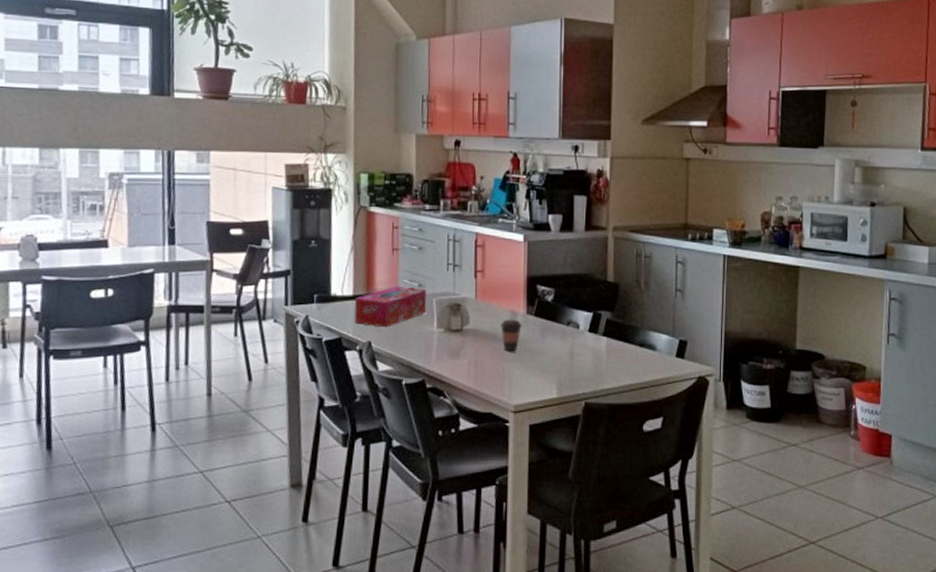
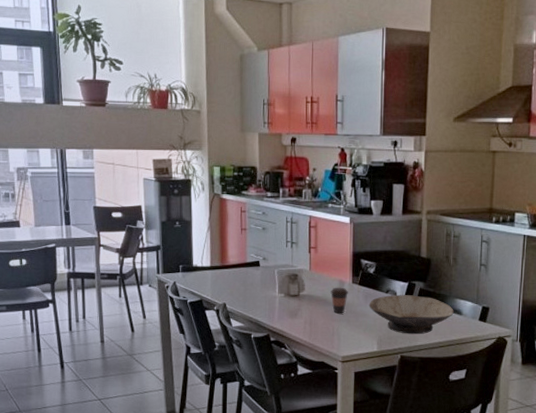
tissue box: present [354,285,427,328] -> none [212,259,270,292]
bowl: none [546,327,647,376] -> present [369,295,454,335]

